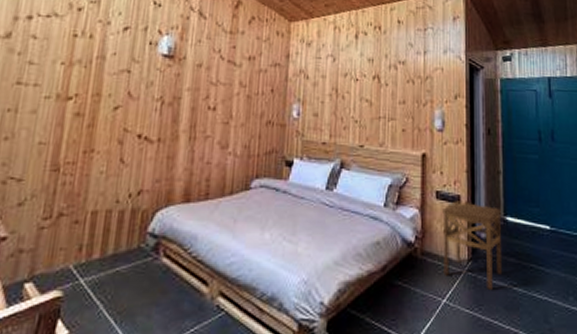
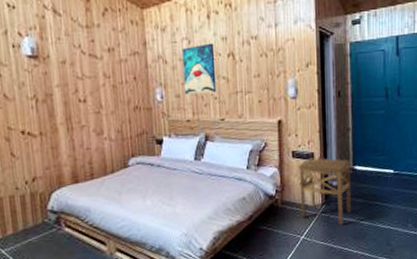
wall art: none [323,63,360,116] -> present [182,43,217,95]

